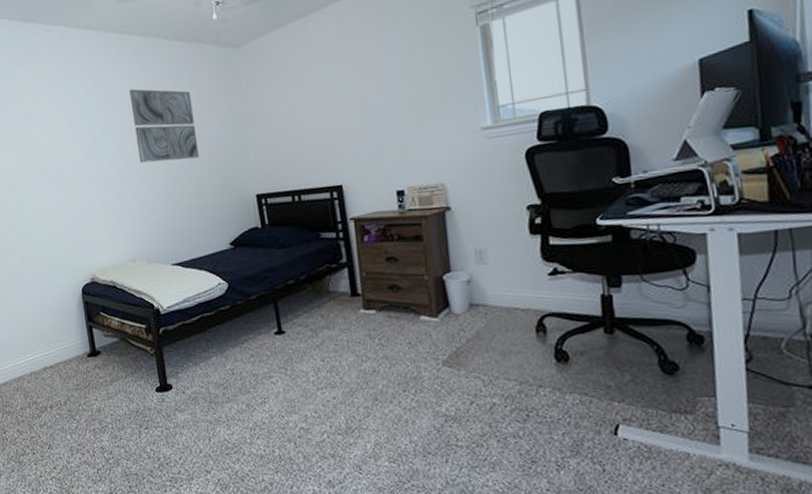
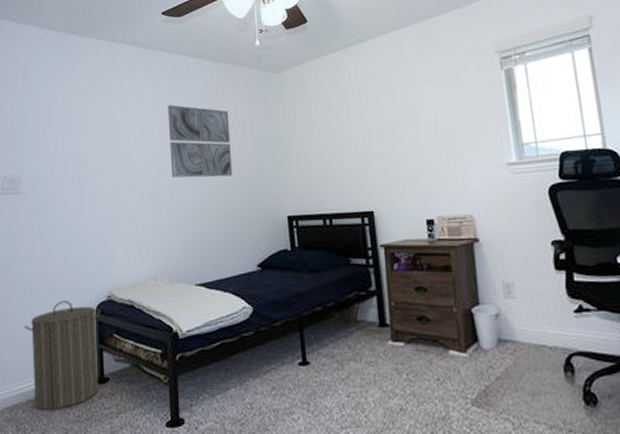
laundry hamper: none [18,283,93,381] -> present [24,300,100,411]

